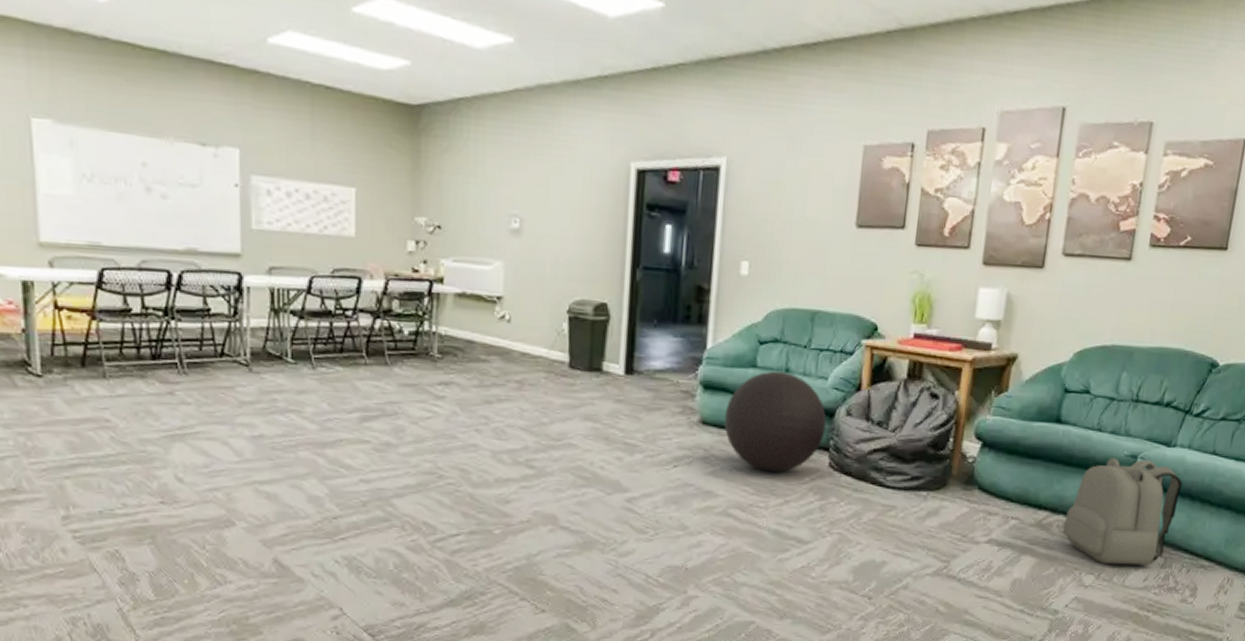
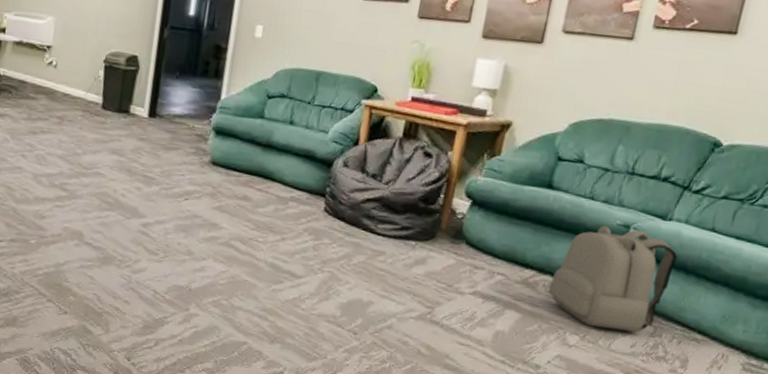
exercise ball: present [724,370,827,472] -> none [231,122,325,212]

